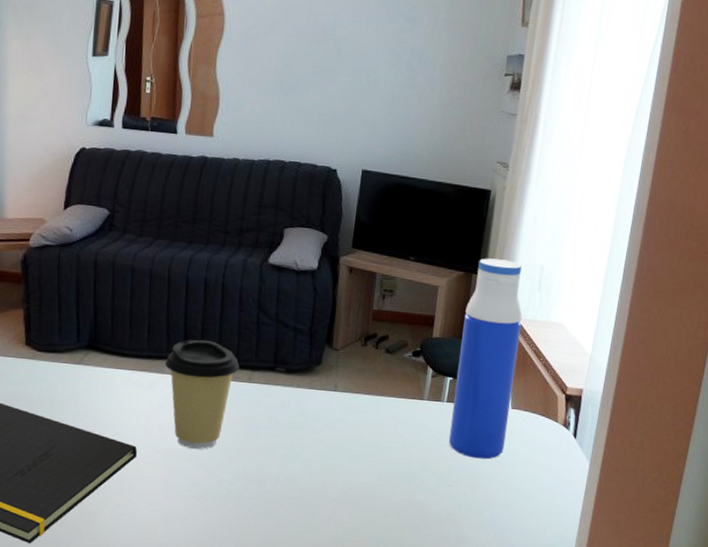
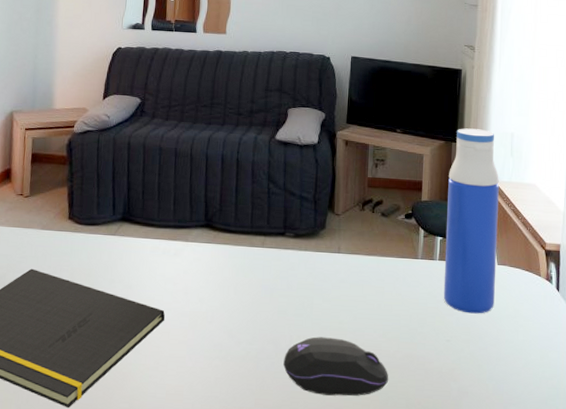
coffee cup: present [164,339,240,450] -> none [188,209,254,312]
computer mouse: none [268,478,382,539] -> present [283,337,388,396]

